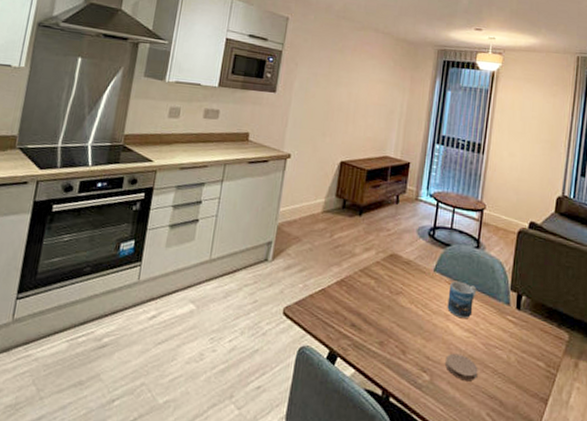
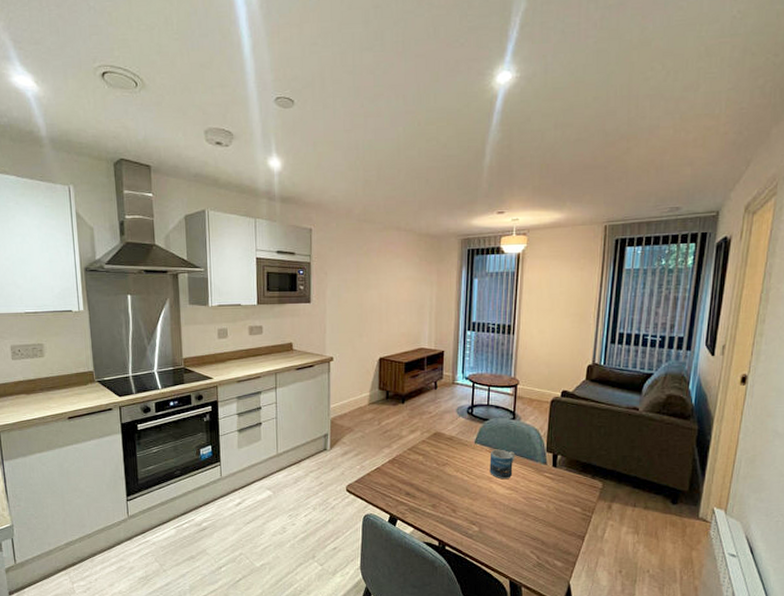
coaster: present [445,353,478,381] -> none [492,508,521,528]

